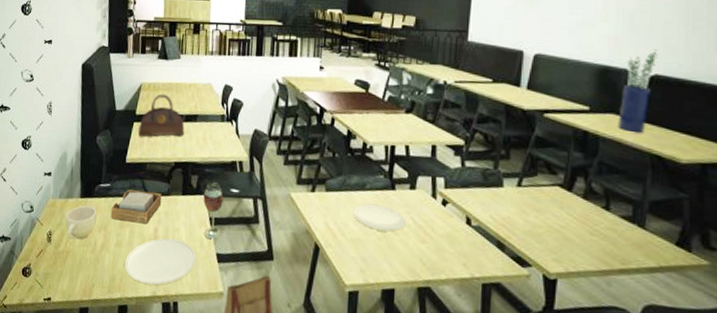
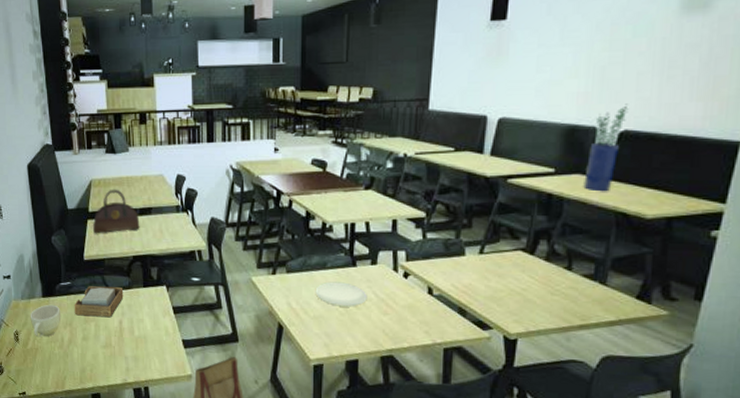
plate: present [125,238,196,286] -> none [94,329,163,374]
wineglass: present [203,182,224,240] -> none [164,273,185,328]

